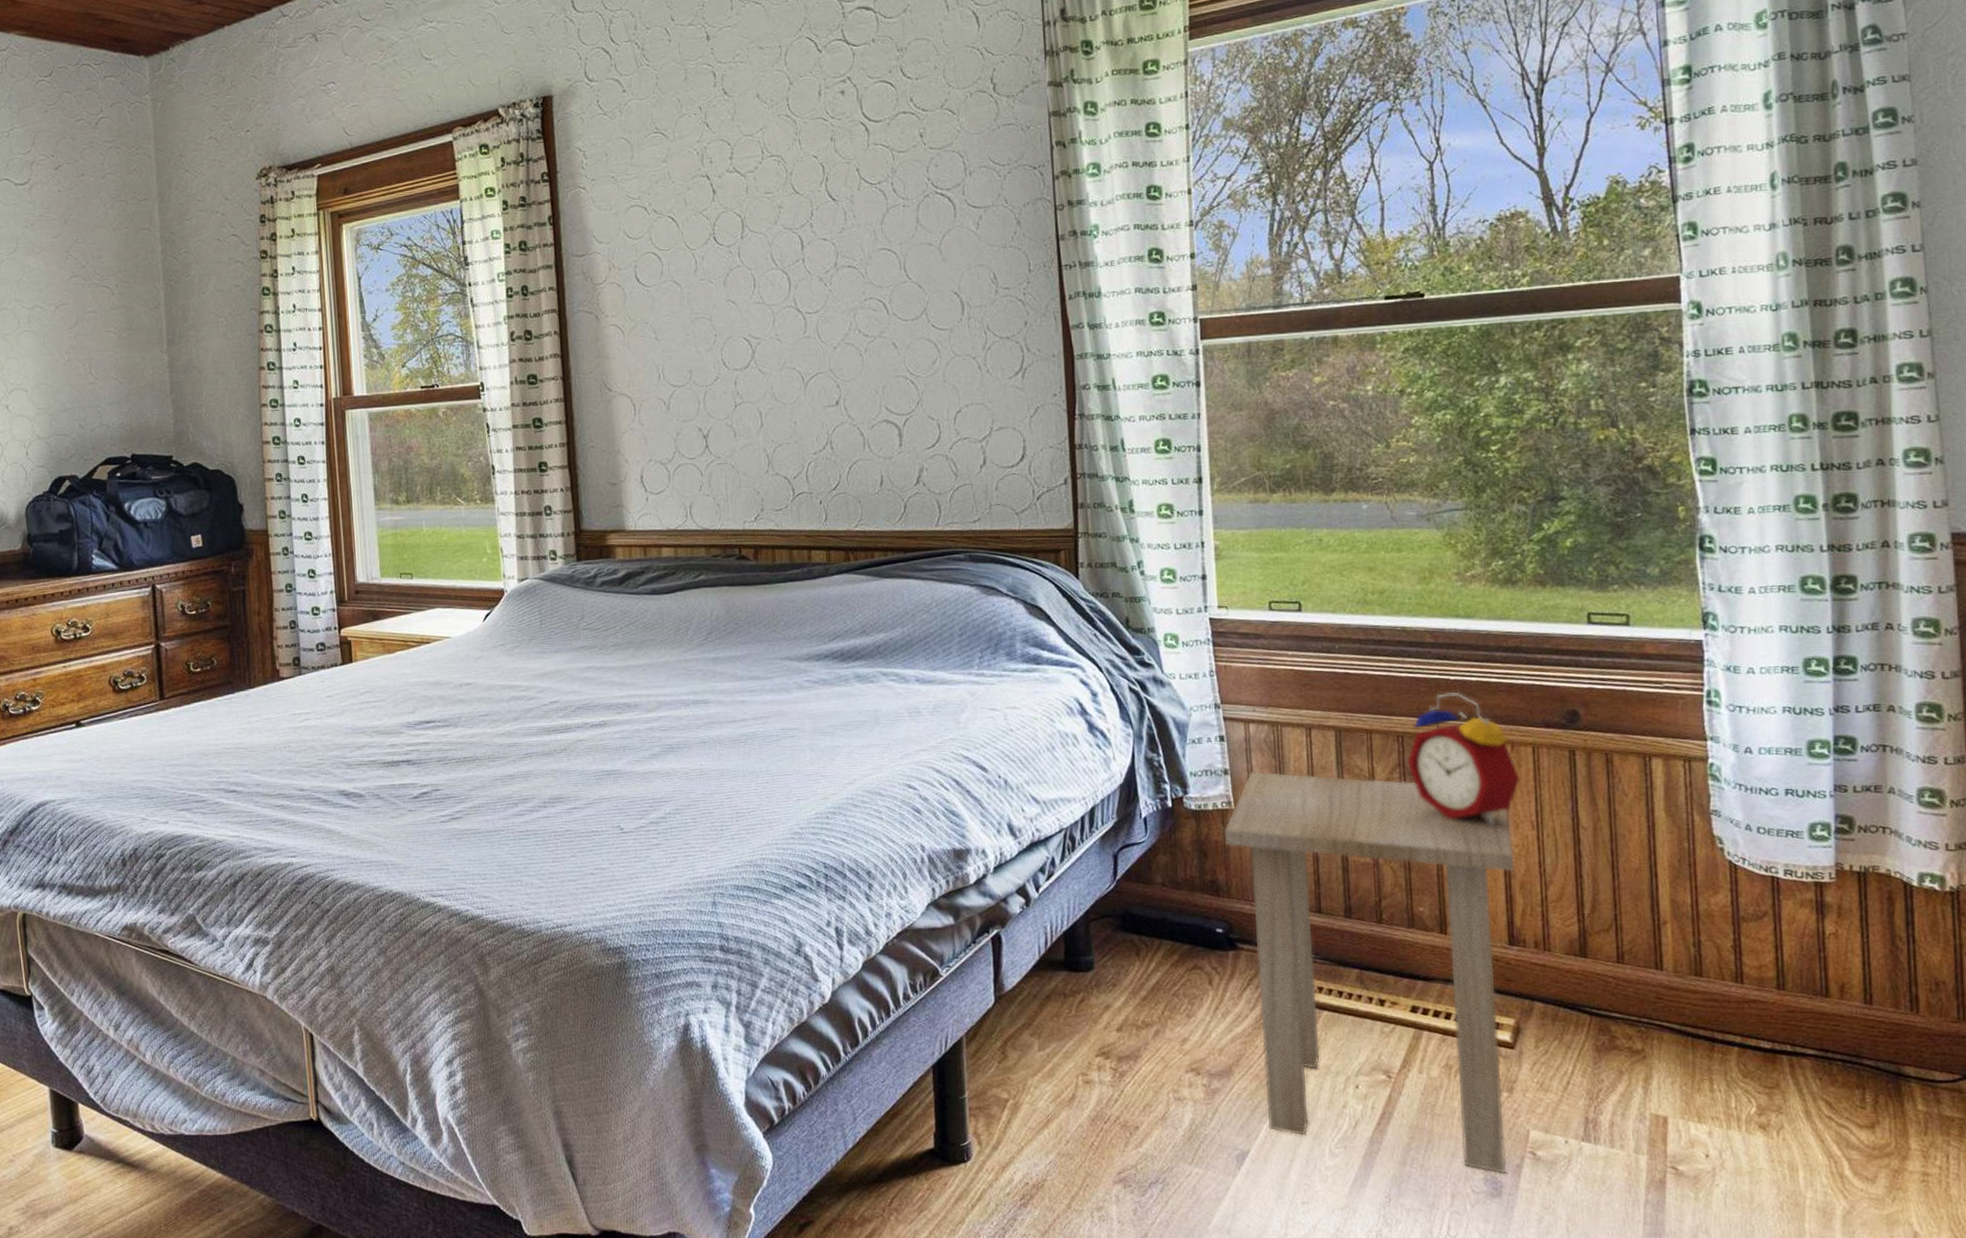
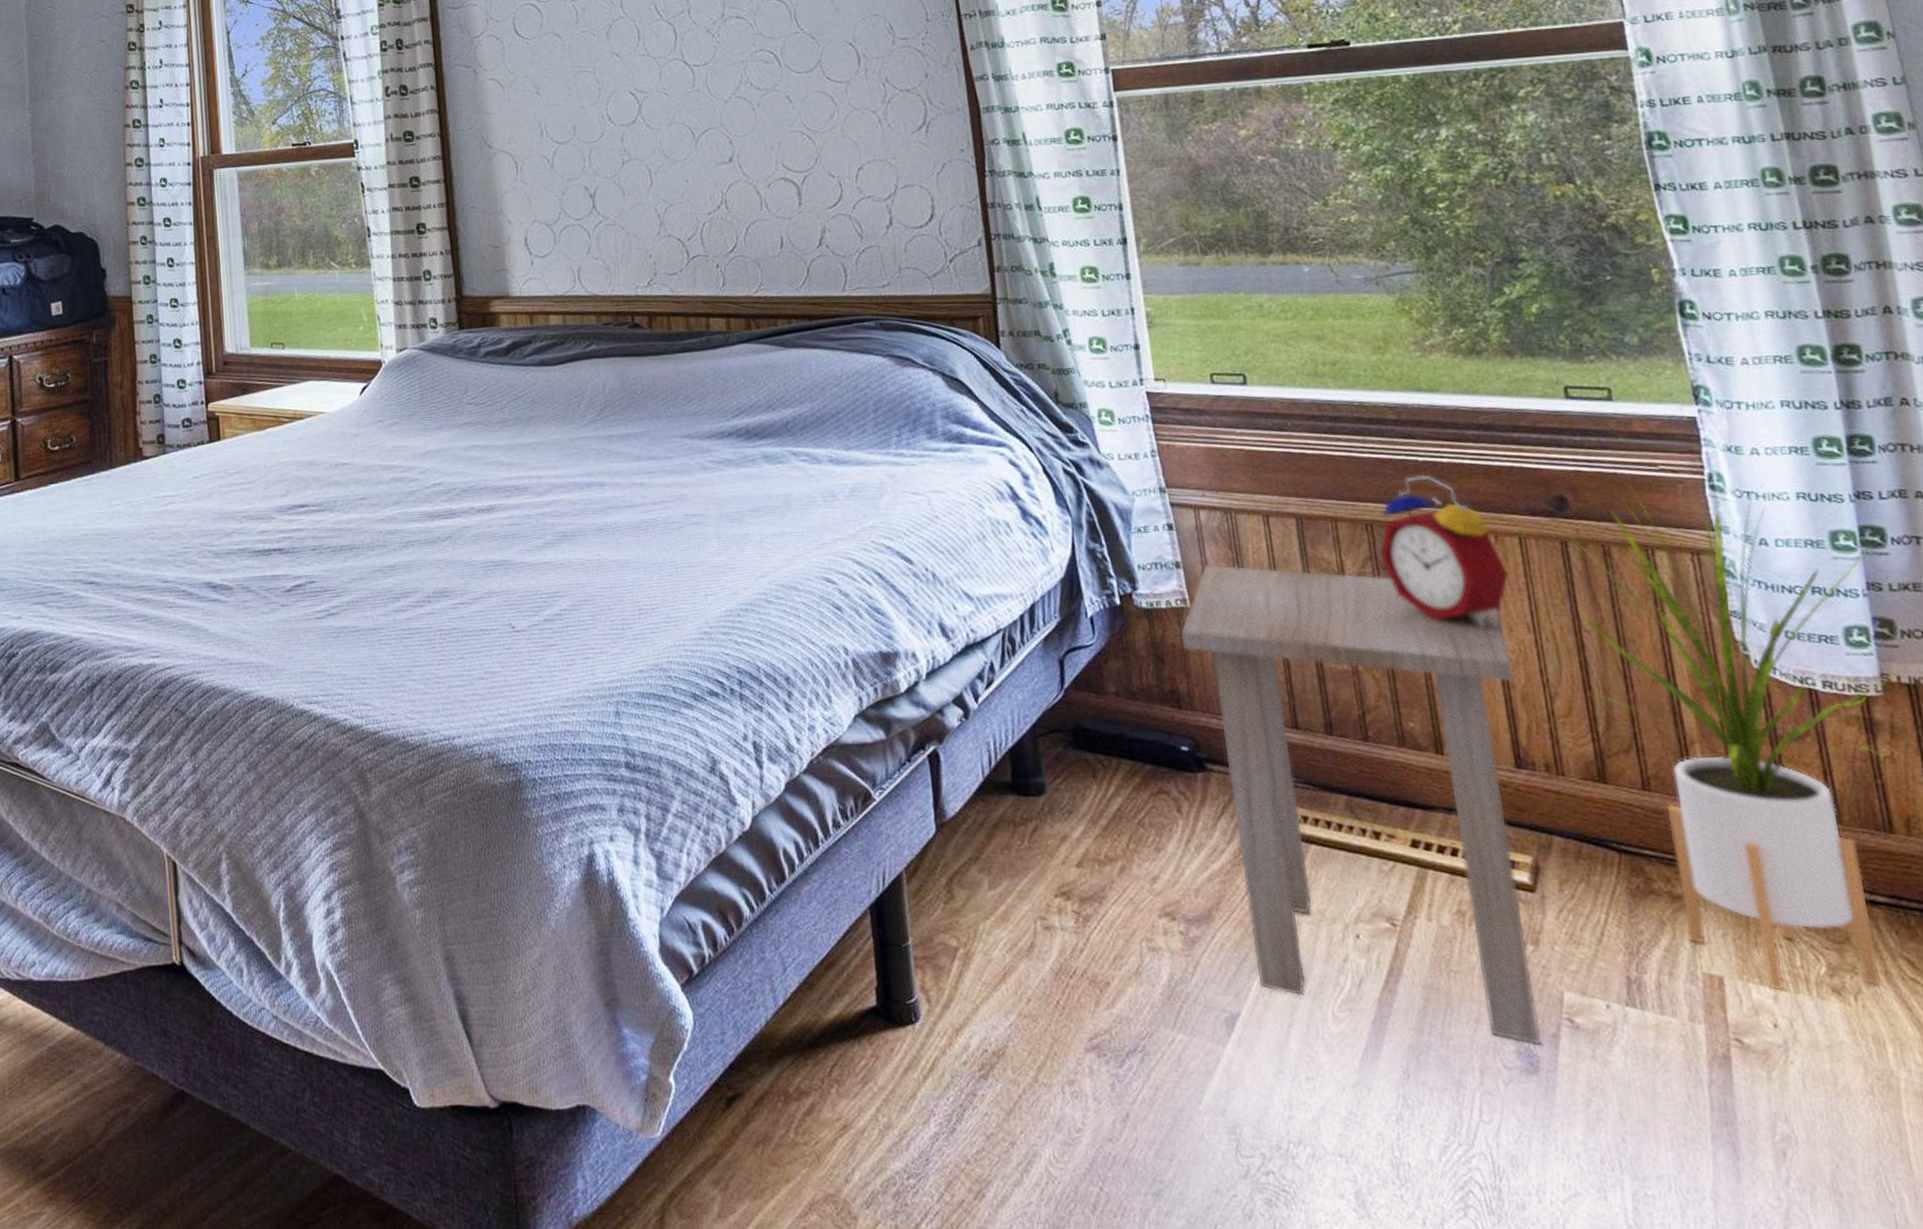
house plant: none [1569,702,1858,1128] -> present [1558,486,1906,991]

